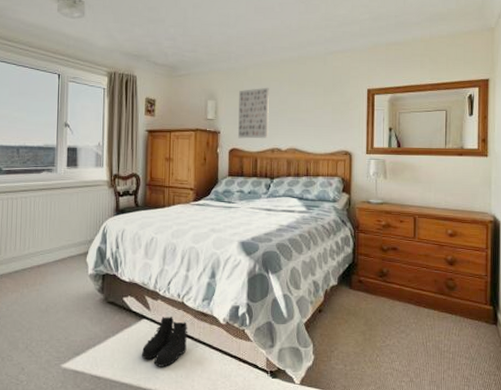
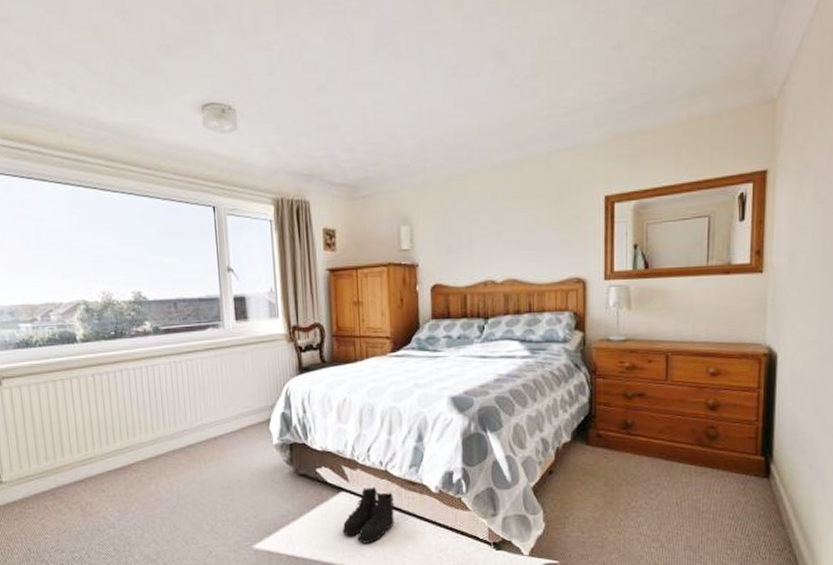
wall art: present [237,87,270,139] -> none [439,203,480,272]

